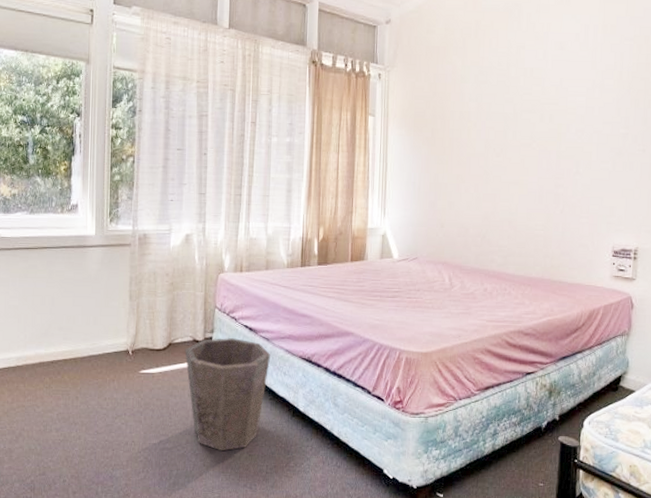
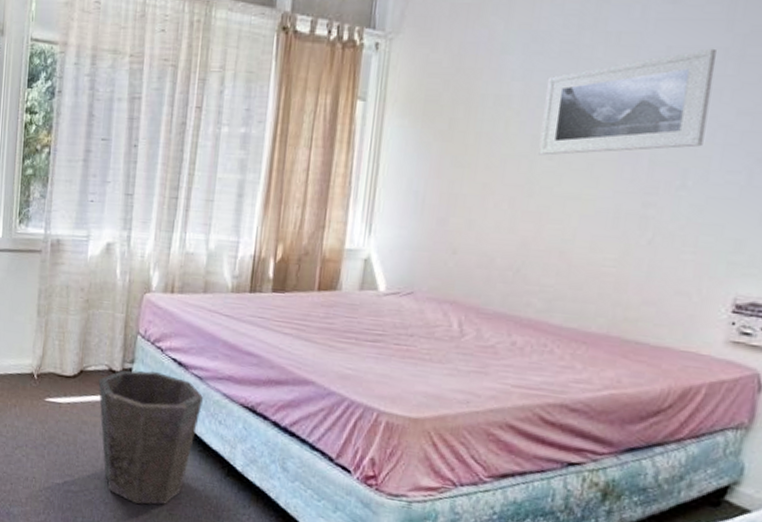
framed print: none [490,80,588,154] -> present [538,48,716,156]

